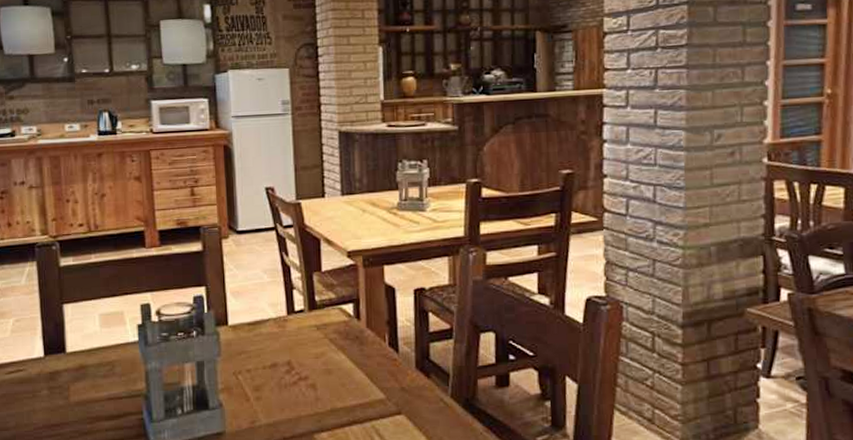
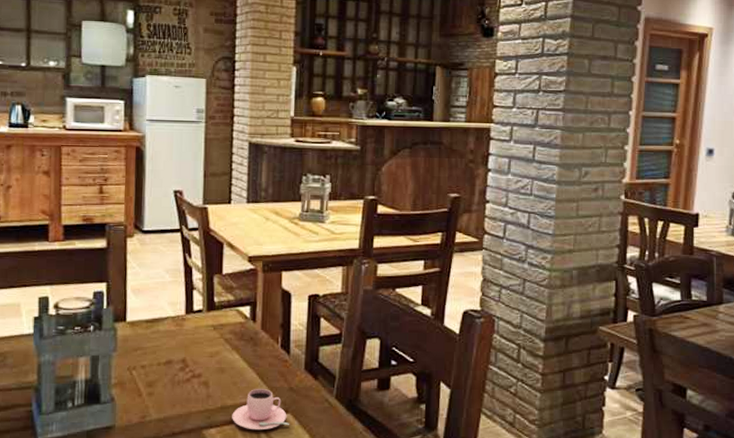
teacup: none [343,390,405,433] -> present [232,389,290,431]

